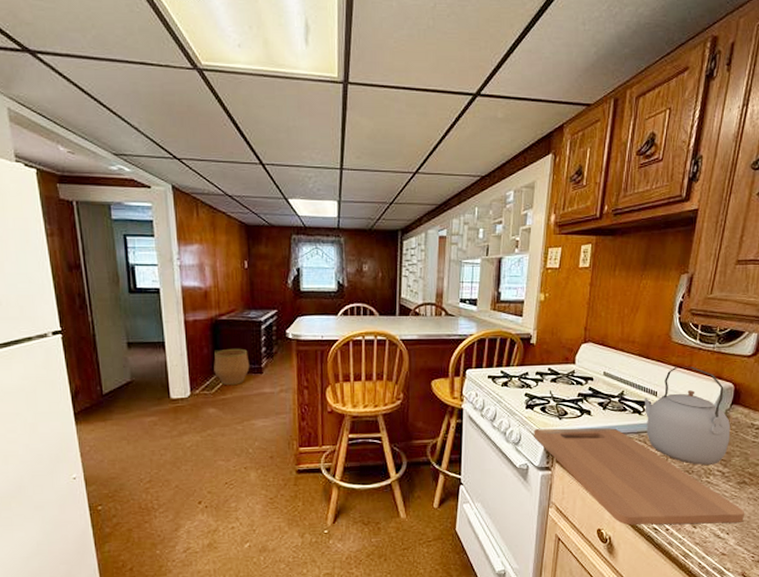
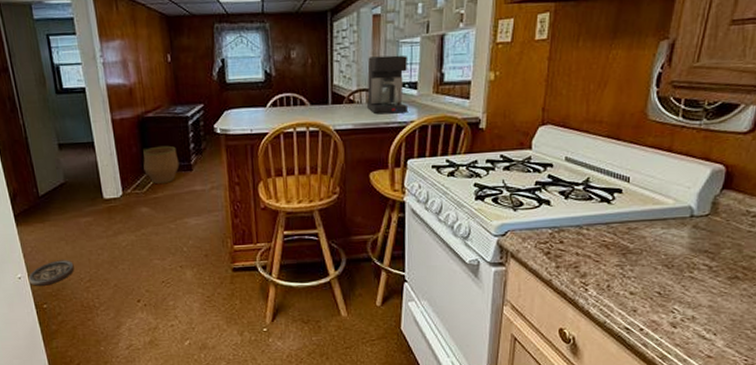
pet bowl: none [84,460,134,487] -> present [28,260,74,286]
coffee maker: none [431,274,470,327] -> present [367,55,408,114]
cutting board: present [534,427,744,526] -> none [485,219,736,325]
teakettle: present [644,367,731,466] -> none [613,148,721,259]

